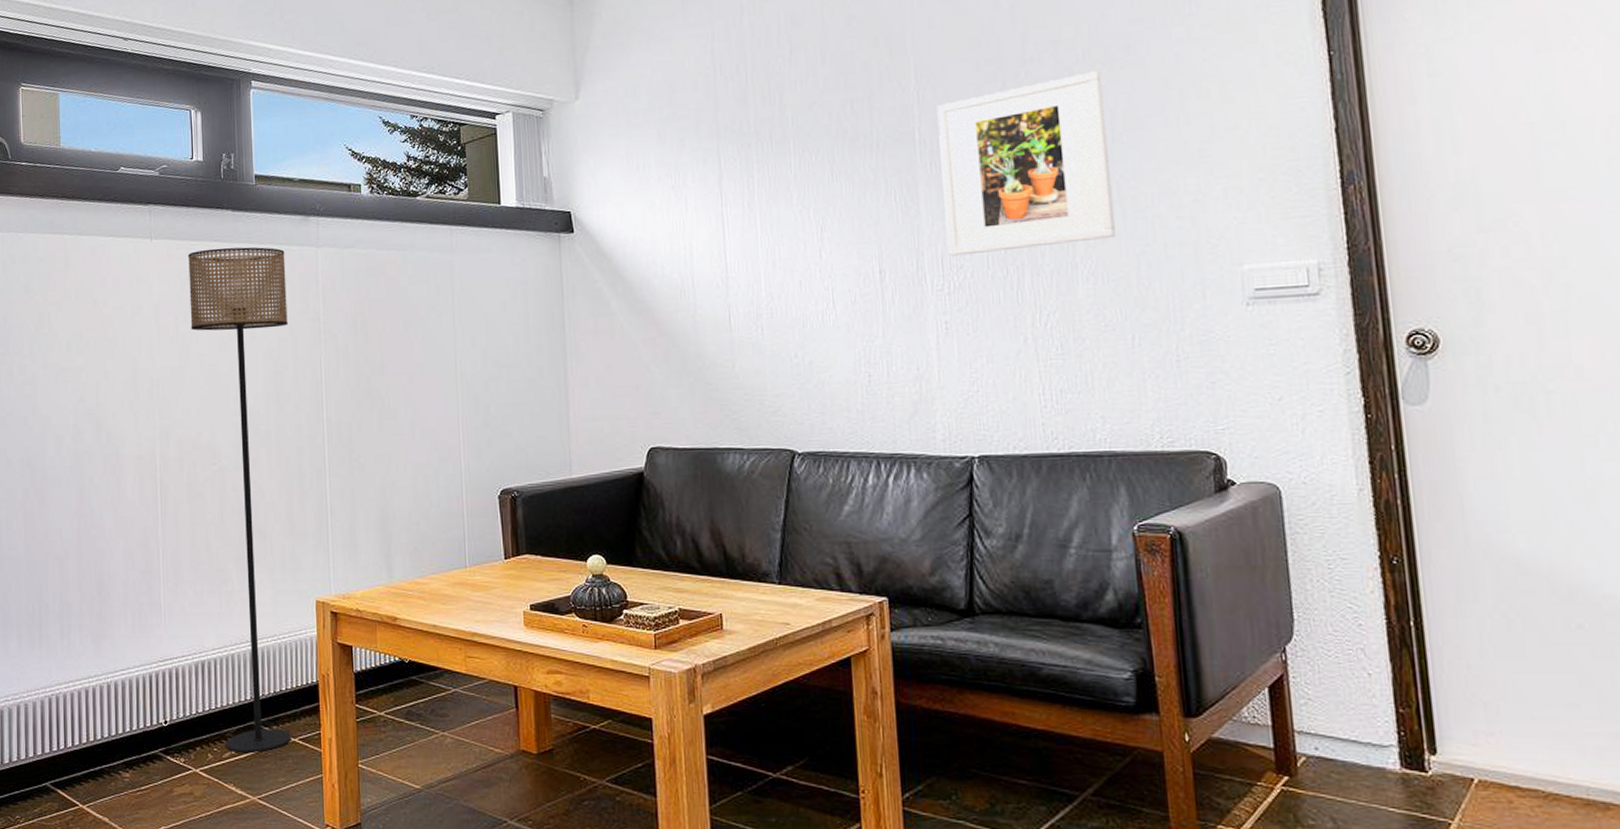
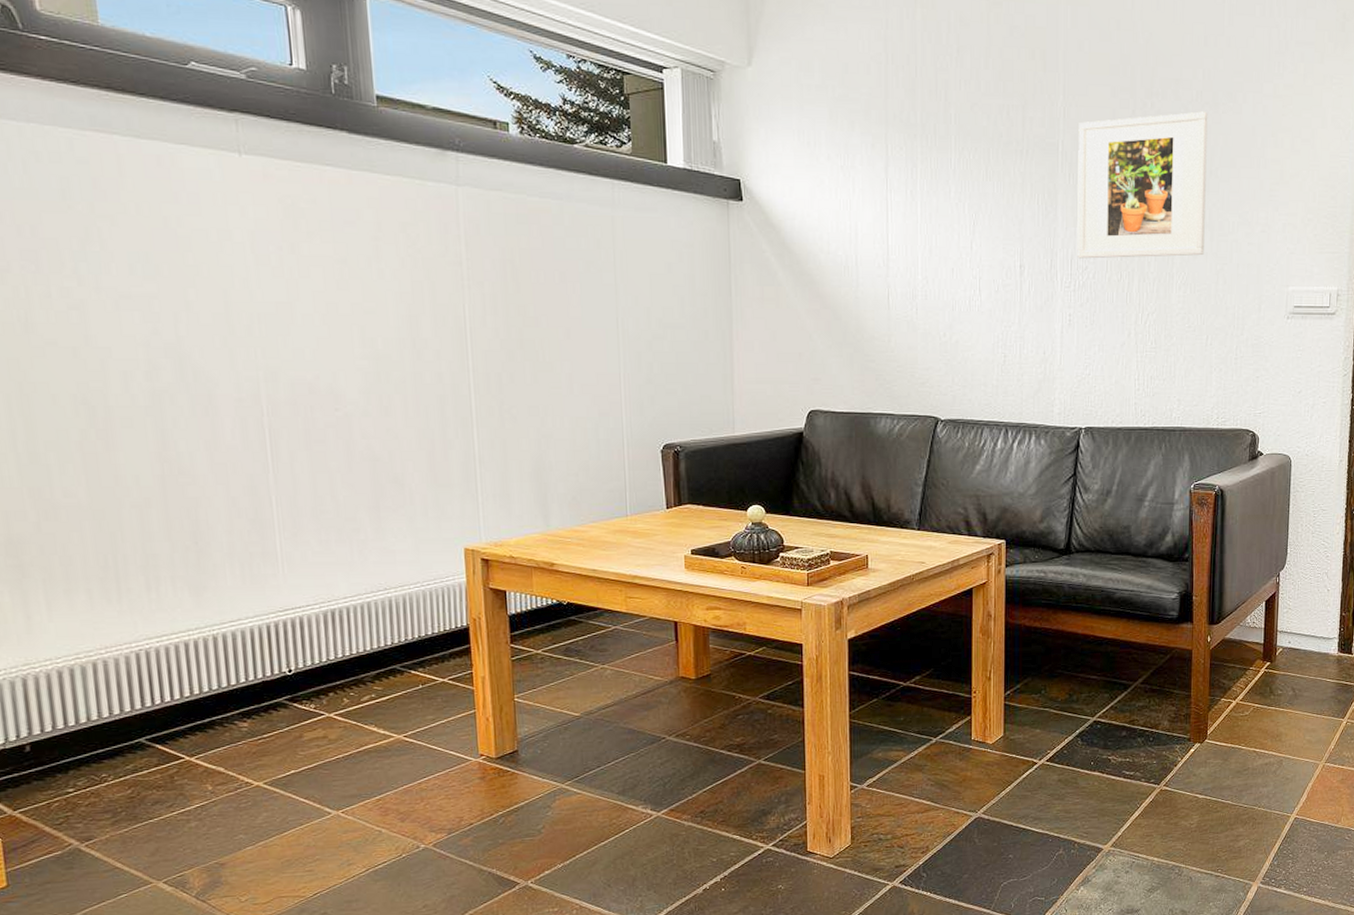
floor lamp: present [188,247,291,754] -> none [292,173,440,696]

